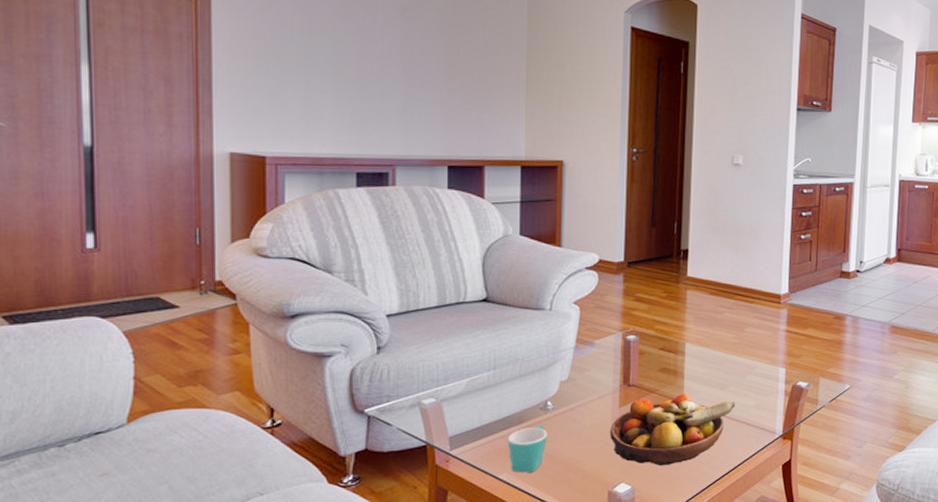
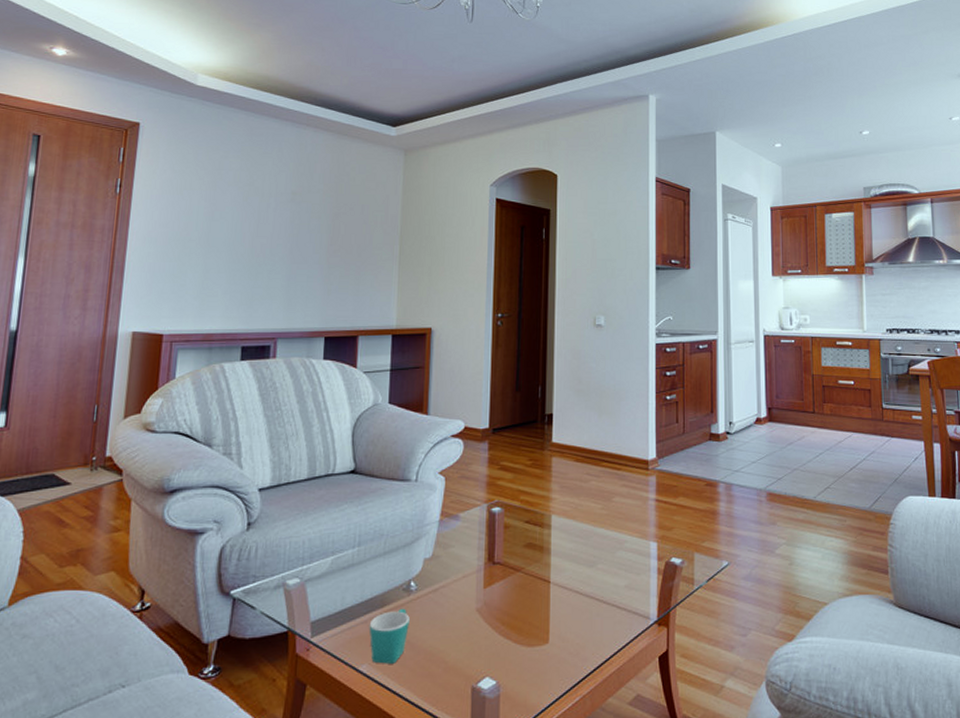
fruit bowl: present [610,394,735,466] -> none [474,573,605,658]

